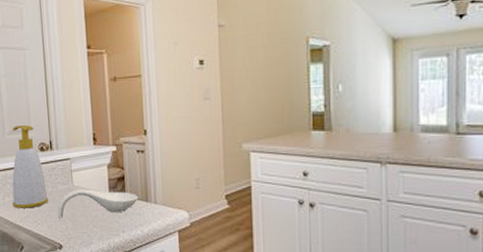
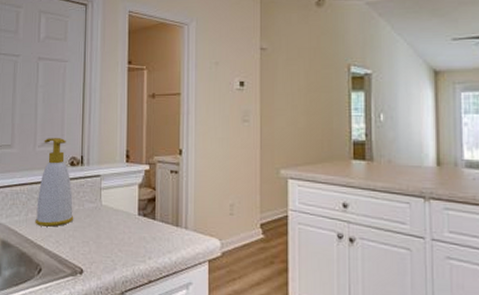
spoon rest: present [58,189,138,218] -> none [82,209,168,240]

